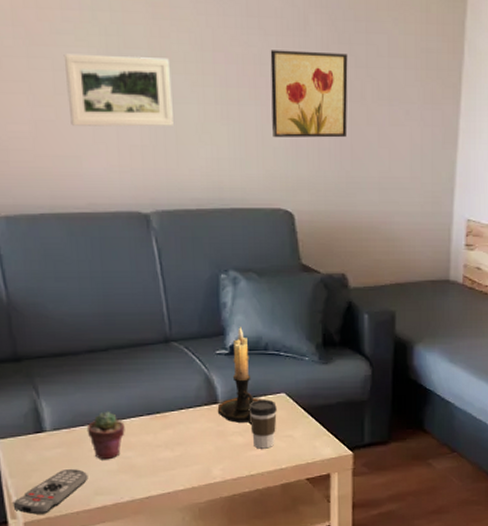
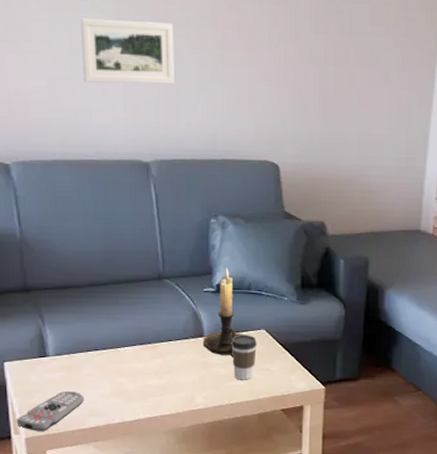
potted succulent: present [86,411,125,460] -> none [85,340,119,384]
wall art: present [270,50,348,138] -> none [263,17,334,98]

